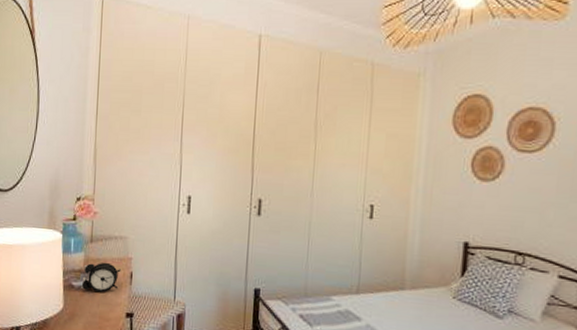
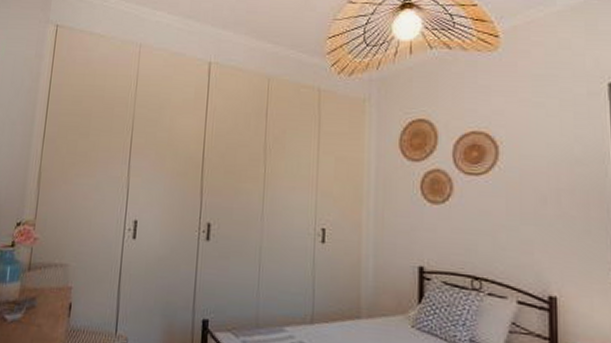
alarm clock: present [81,262,121,293] -> none [14,292,59,327]

